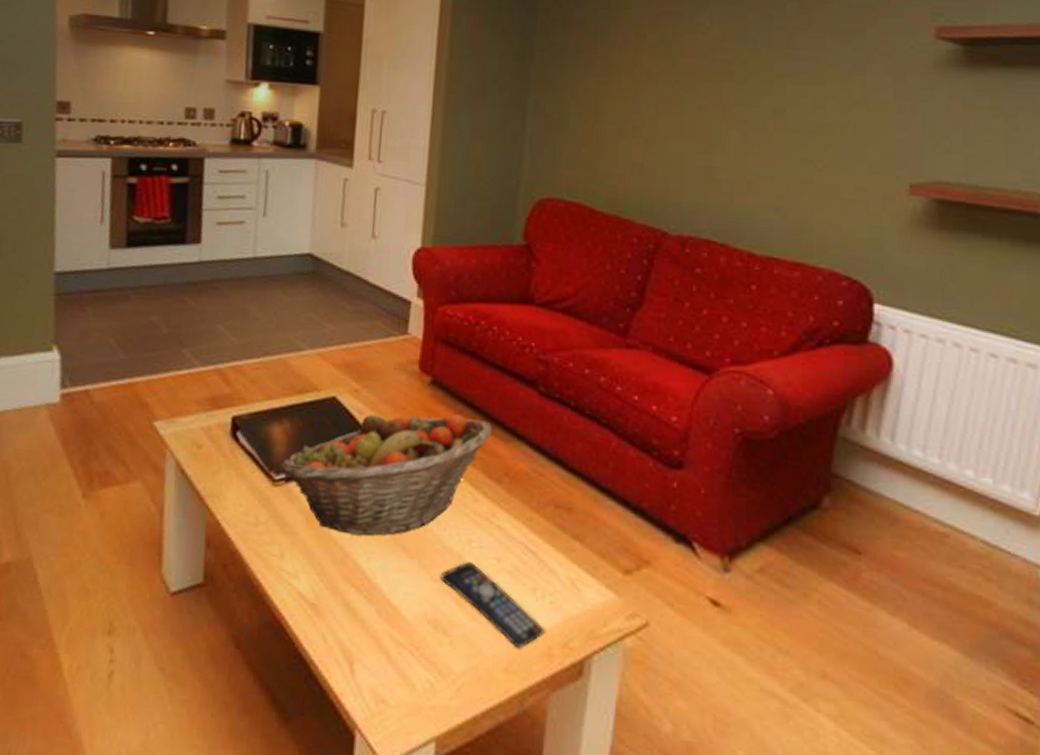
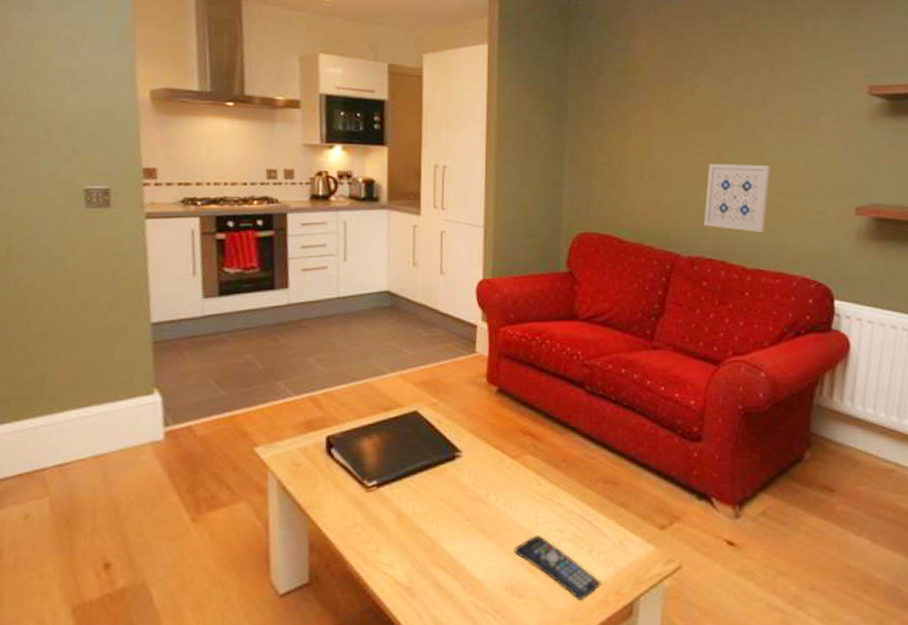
fruit basket: present [281,414,493,536] -> none [373,416,551,525]
wall art: none [701,121,794,210] -> present [704,164,771,232]

